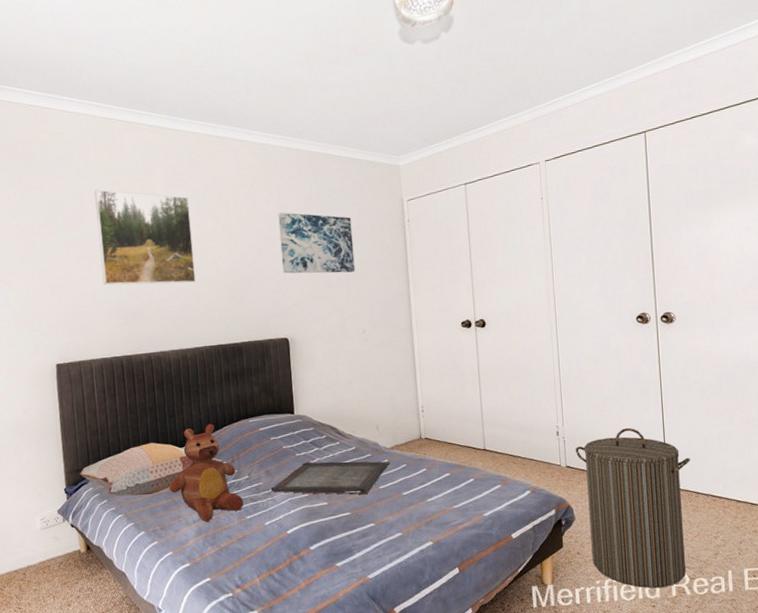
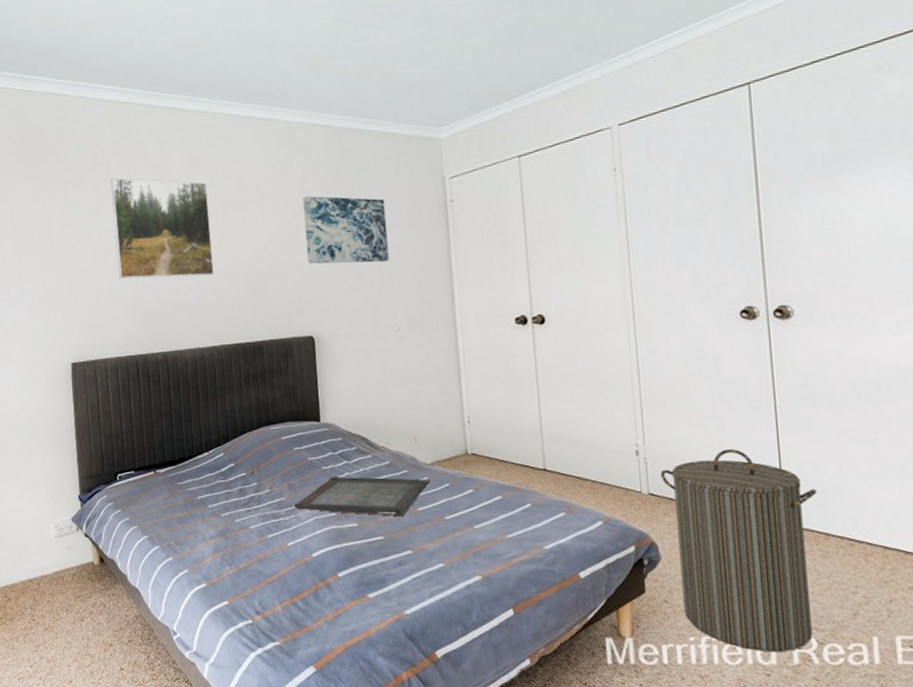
decorative pillow: present [79,443,223,497] -> none [93,449,243,507]
teddy bear: present [169,423,244,521] -> none [185,430,265,538]

